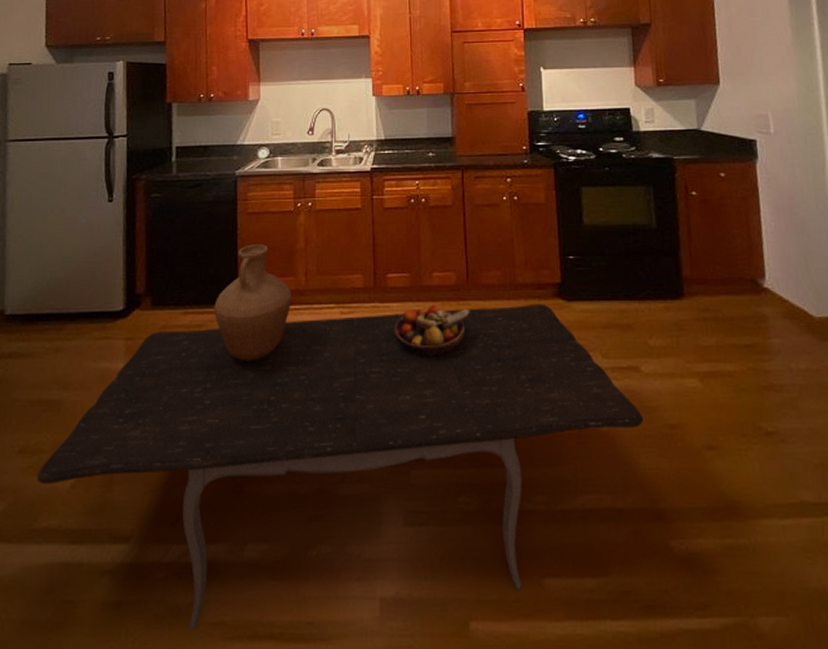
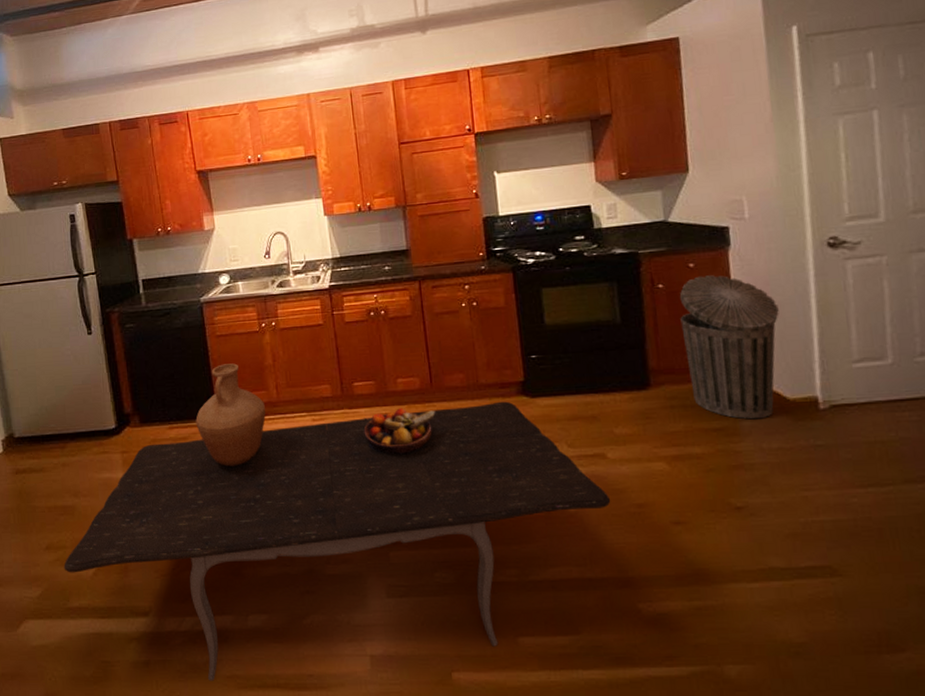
trash can: none [711,186,804,337] -> present [679,275,779,420]

